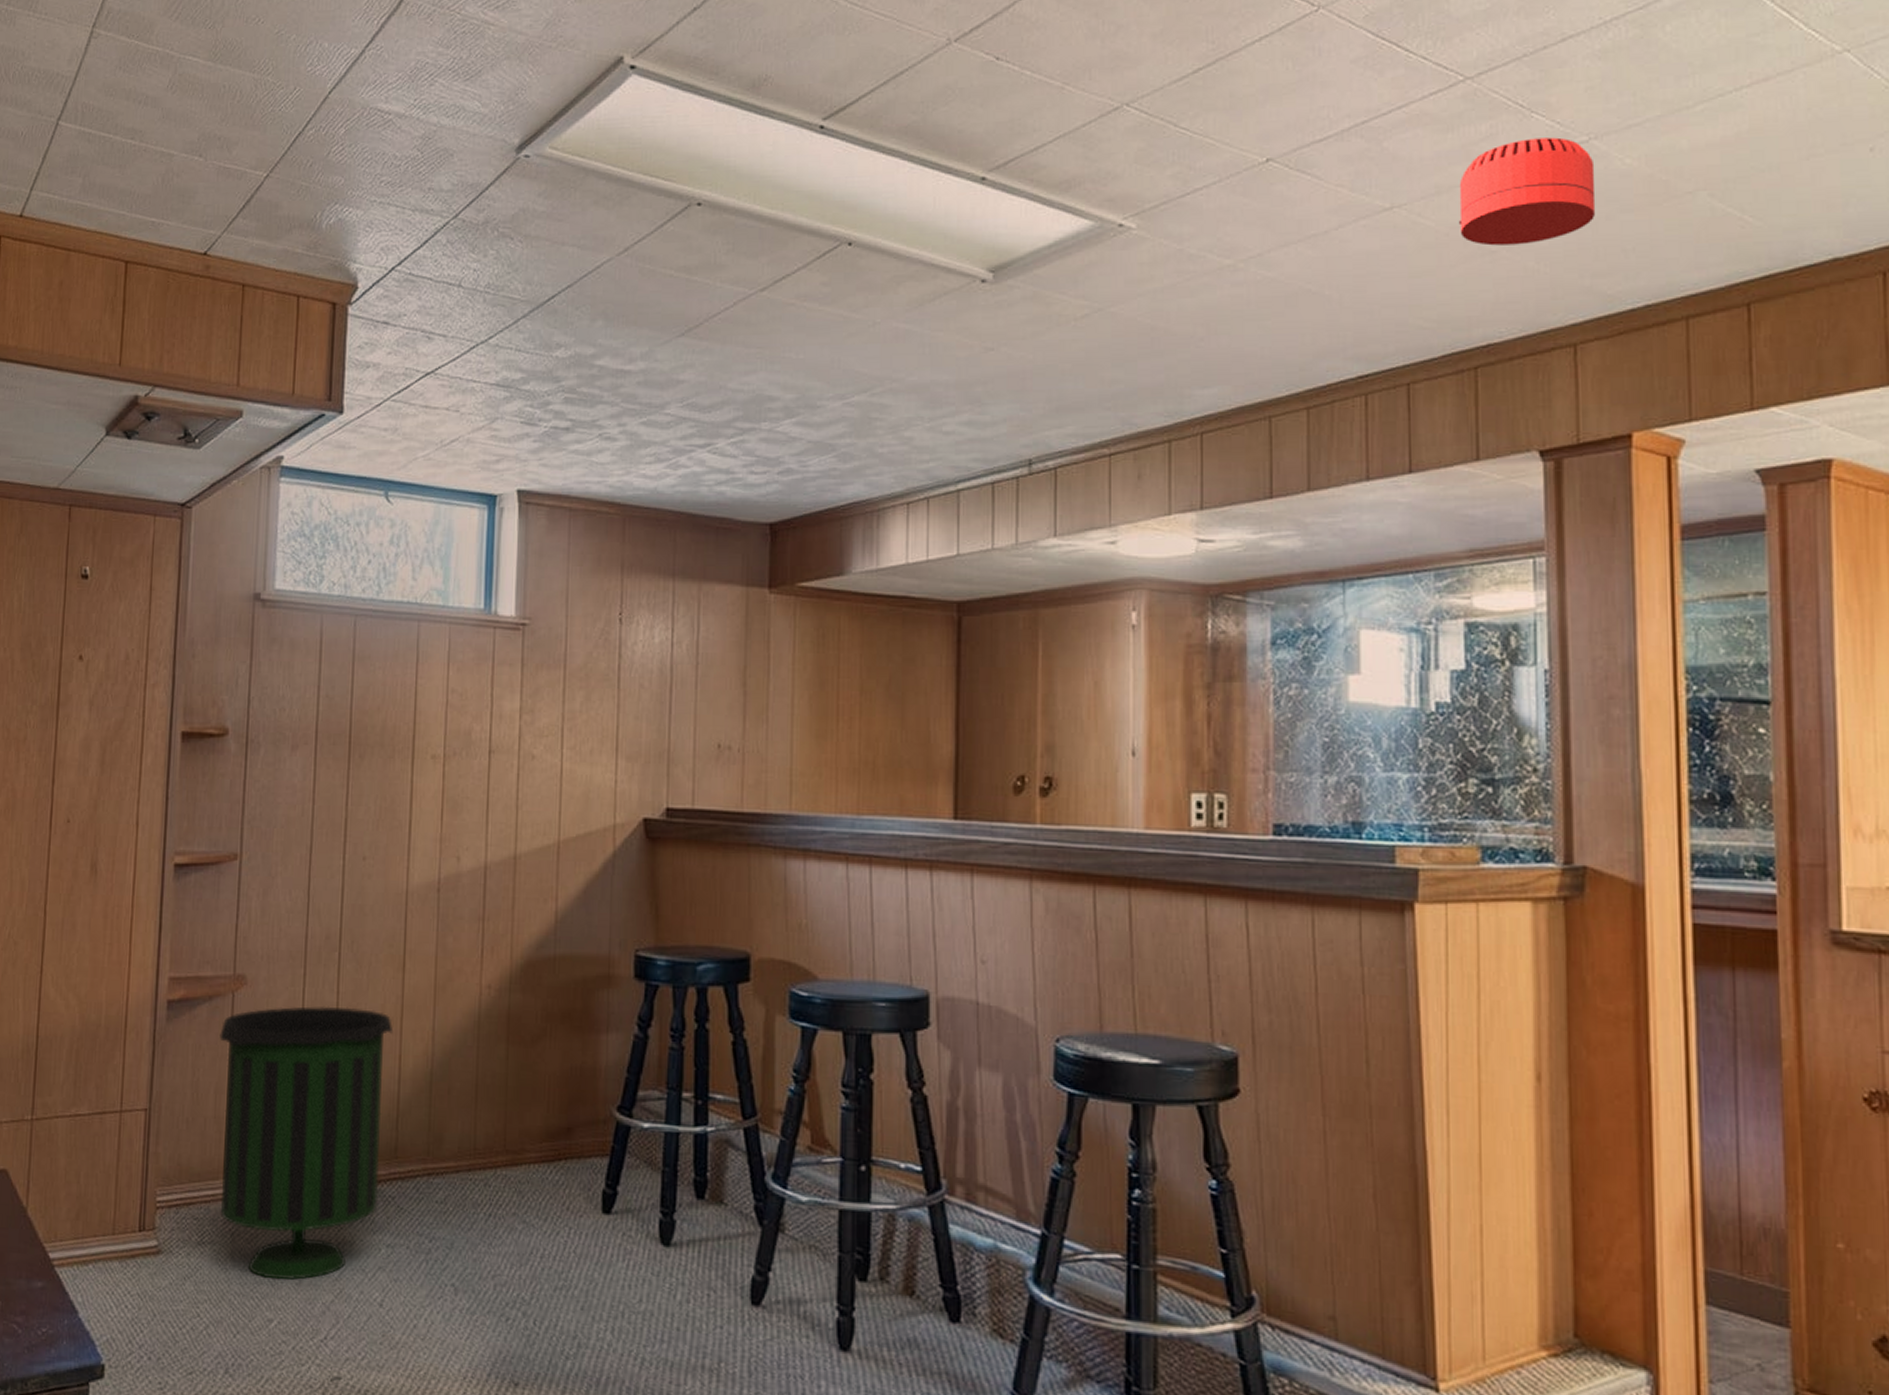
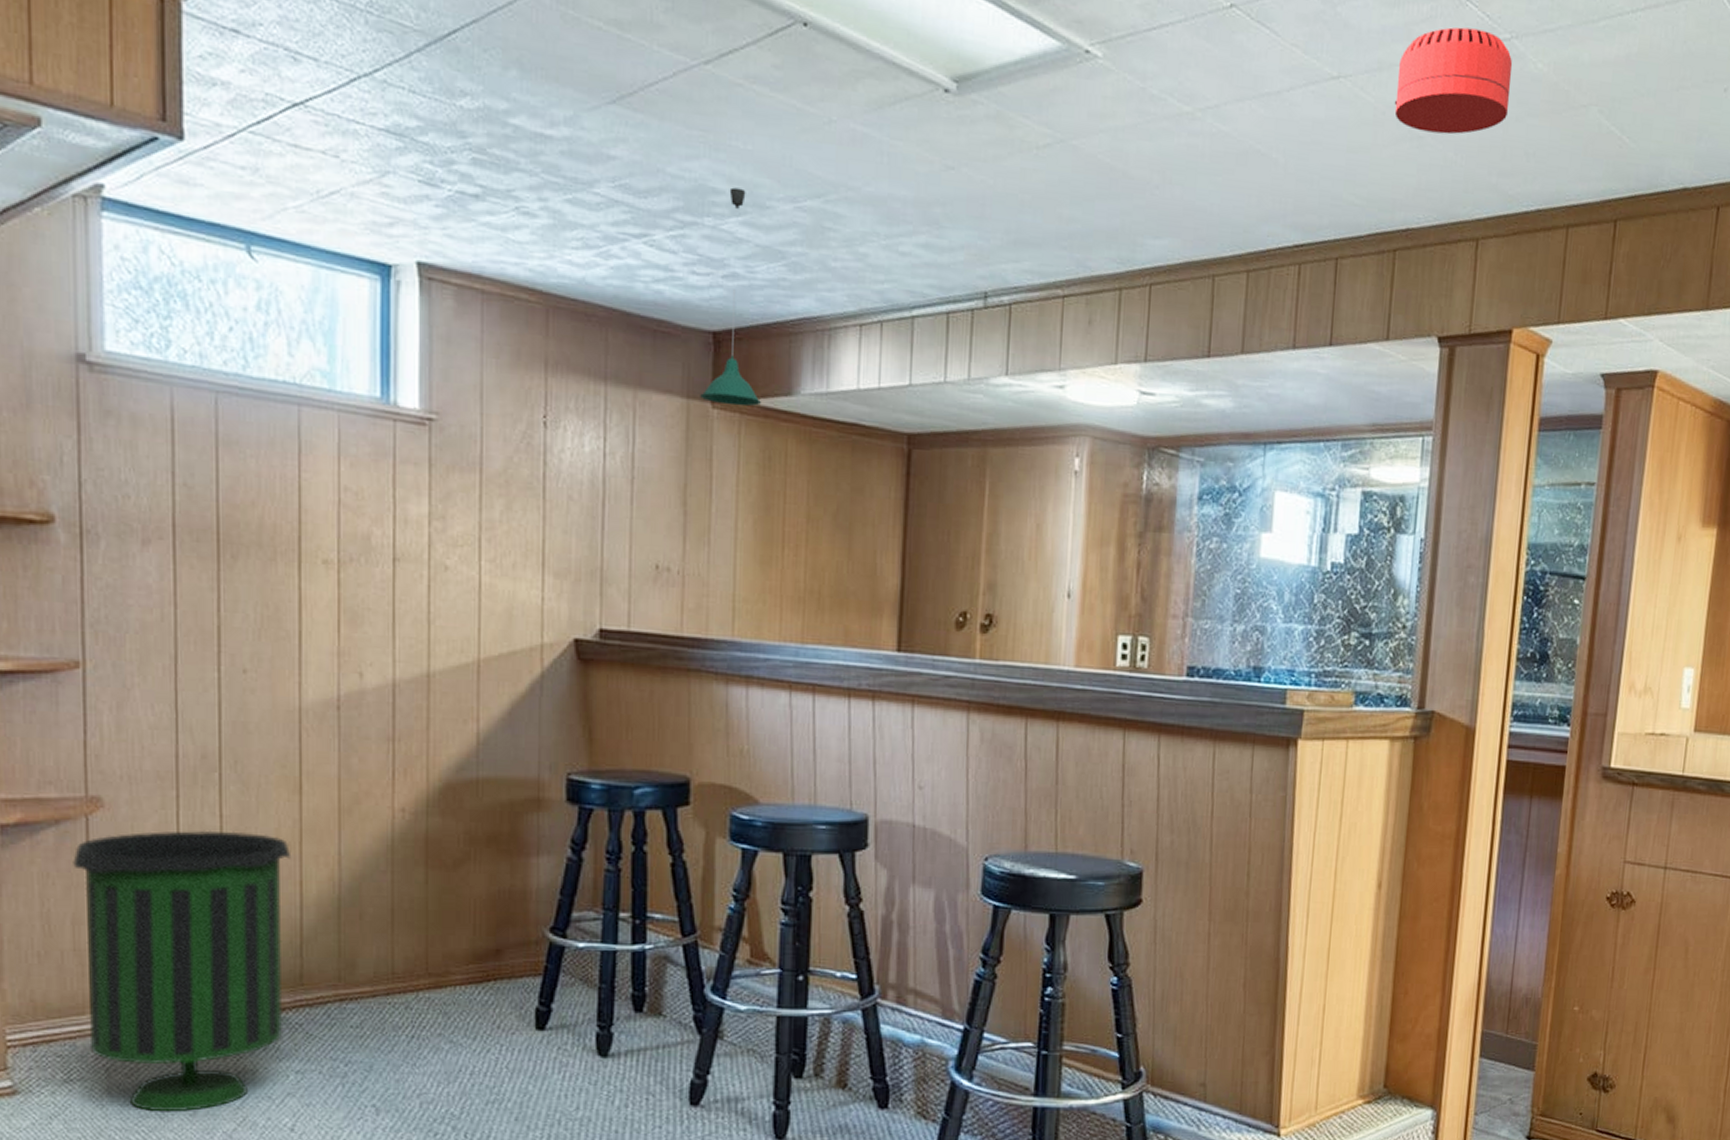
pendant light: none [758,393,816,589] -> present [700,187,762,407]

